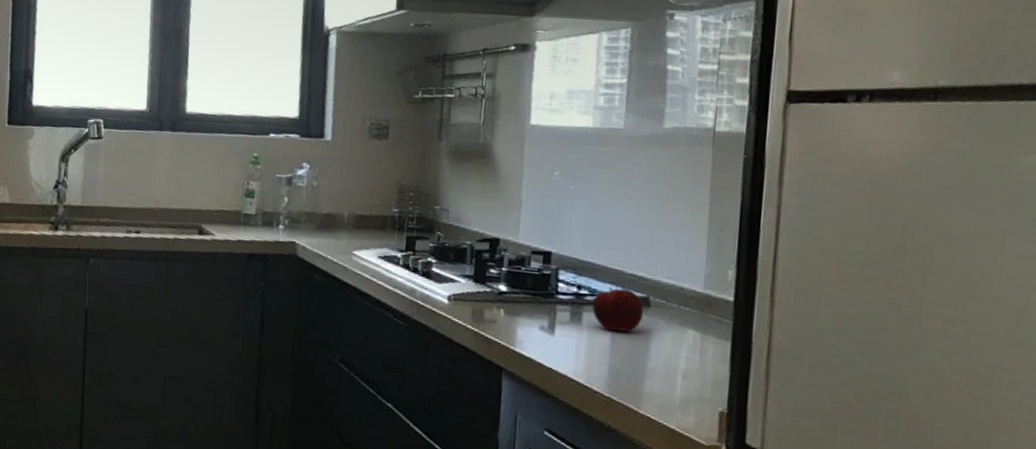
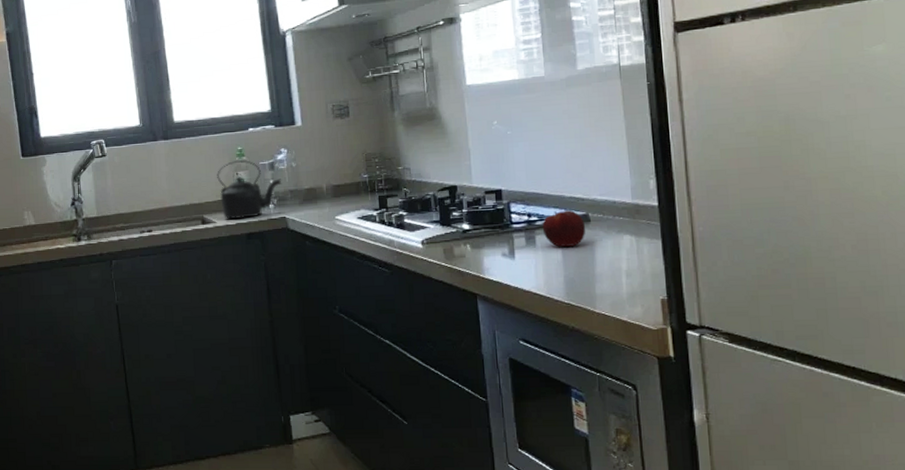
kettle: none [224,168,298,236] -> present [217,160,282,219]

